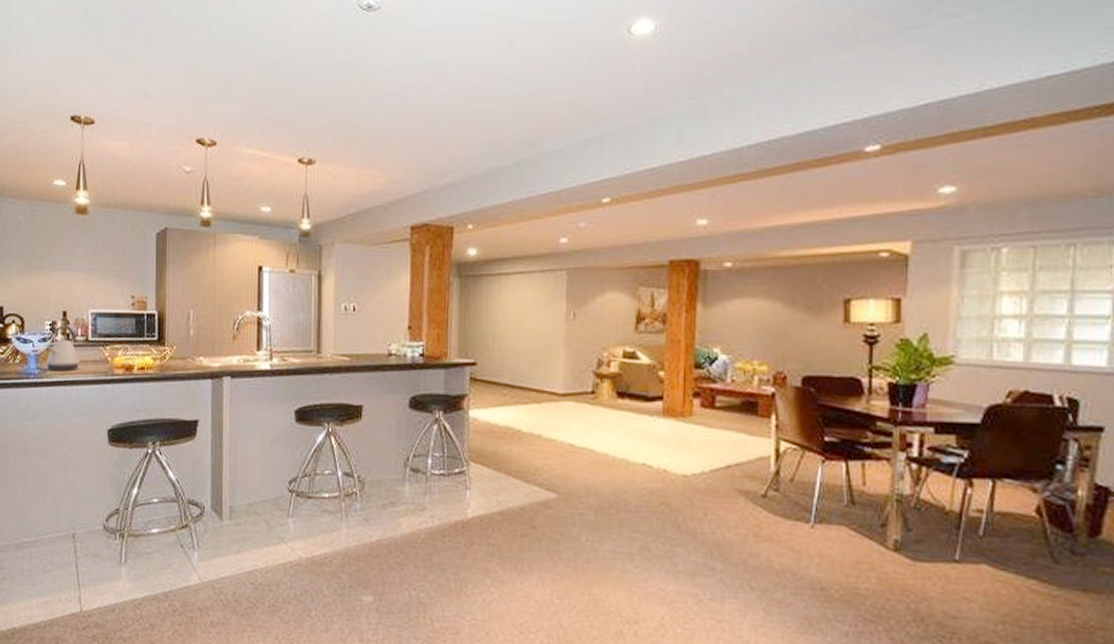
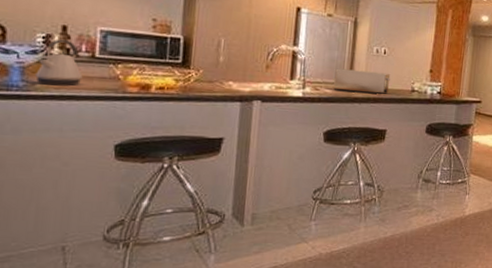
toaster: none [301,333,363,362] -> present [333,68,391,95]

